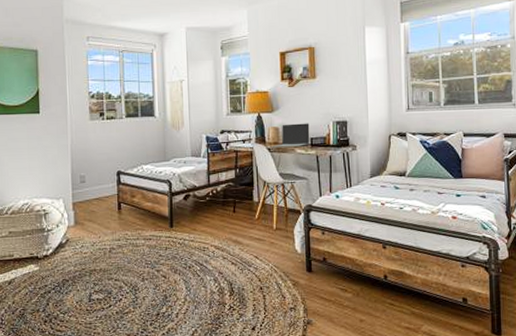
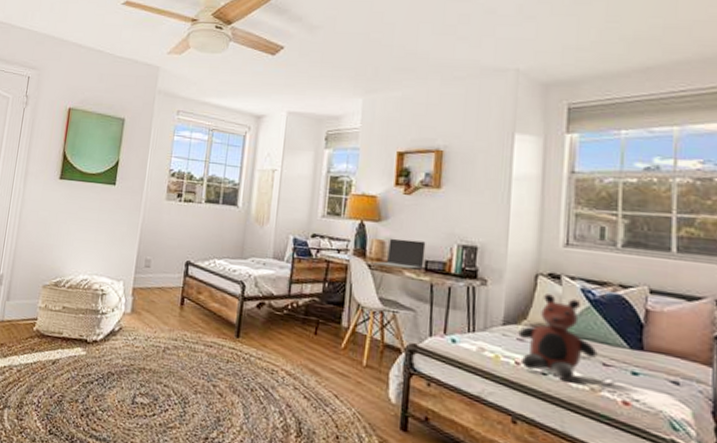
teddy bear: none [381,148,434,211] -> present [518,294,598,382]

